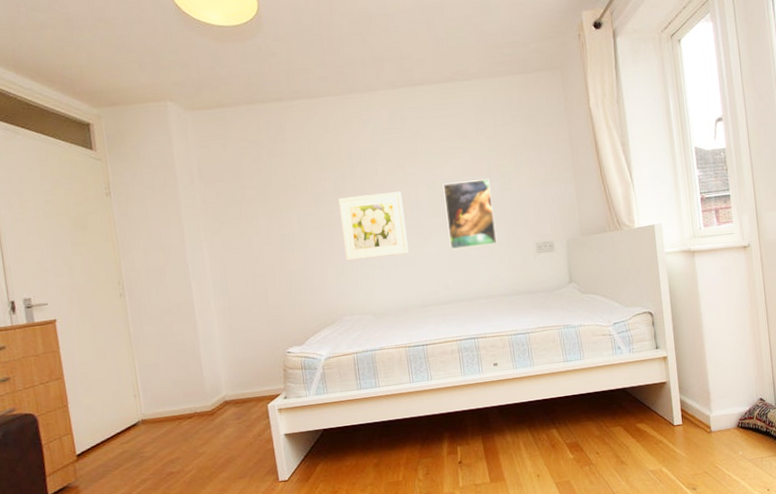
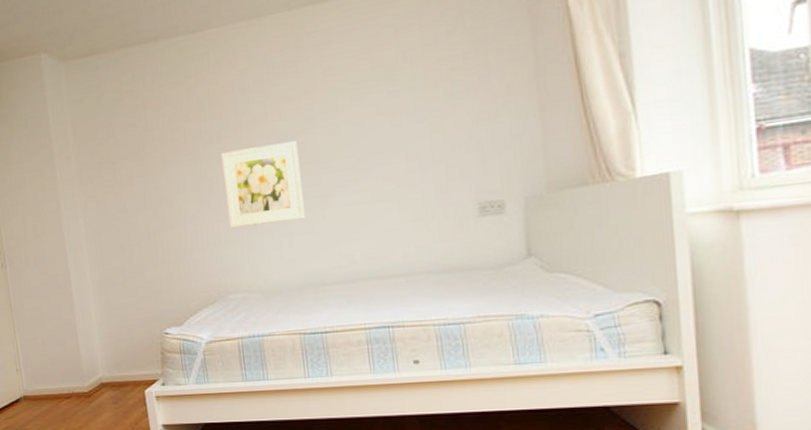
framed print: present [443,178,498,250] -> none [350,118,423,214]

